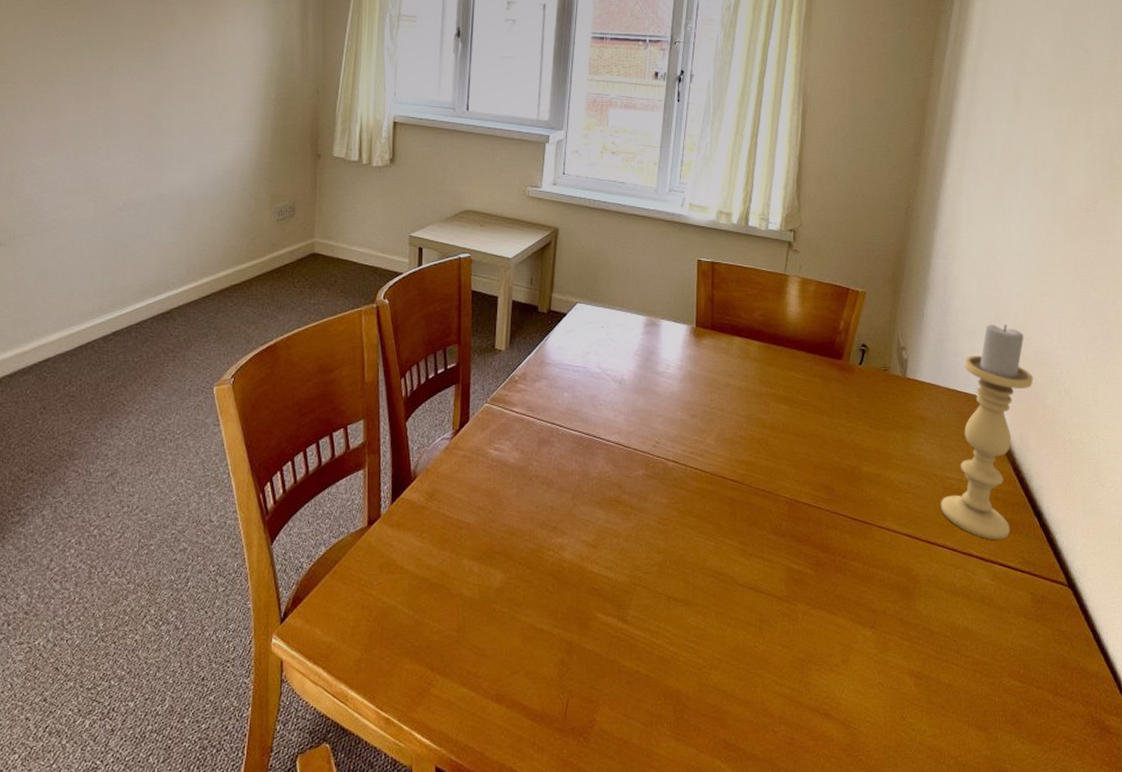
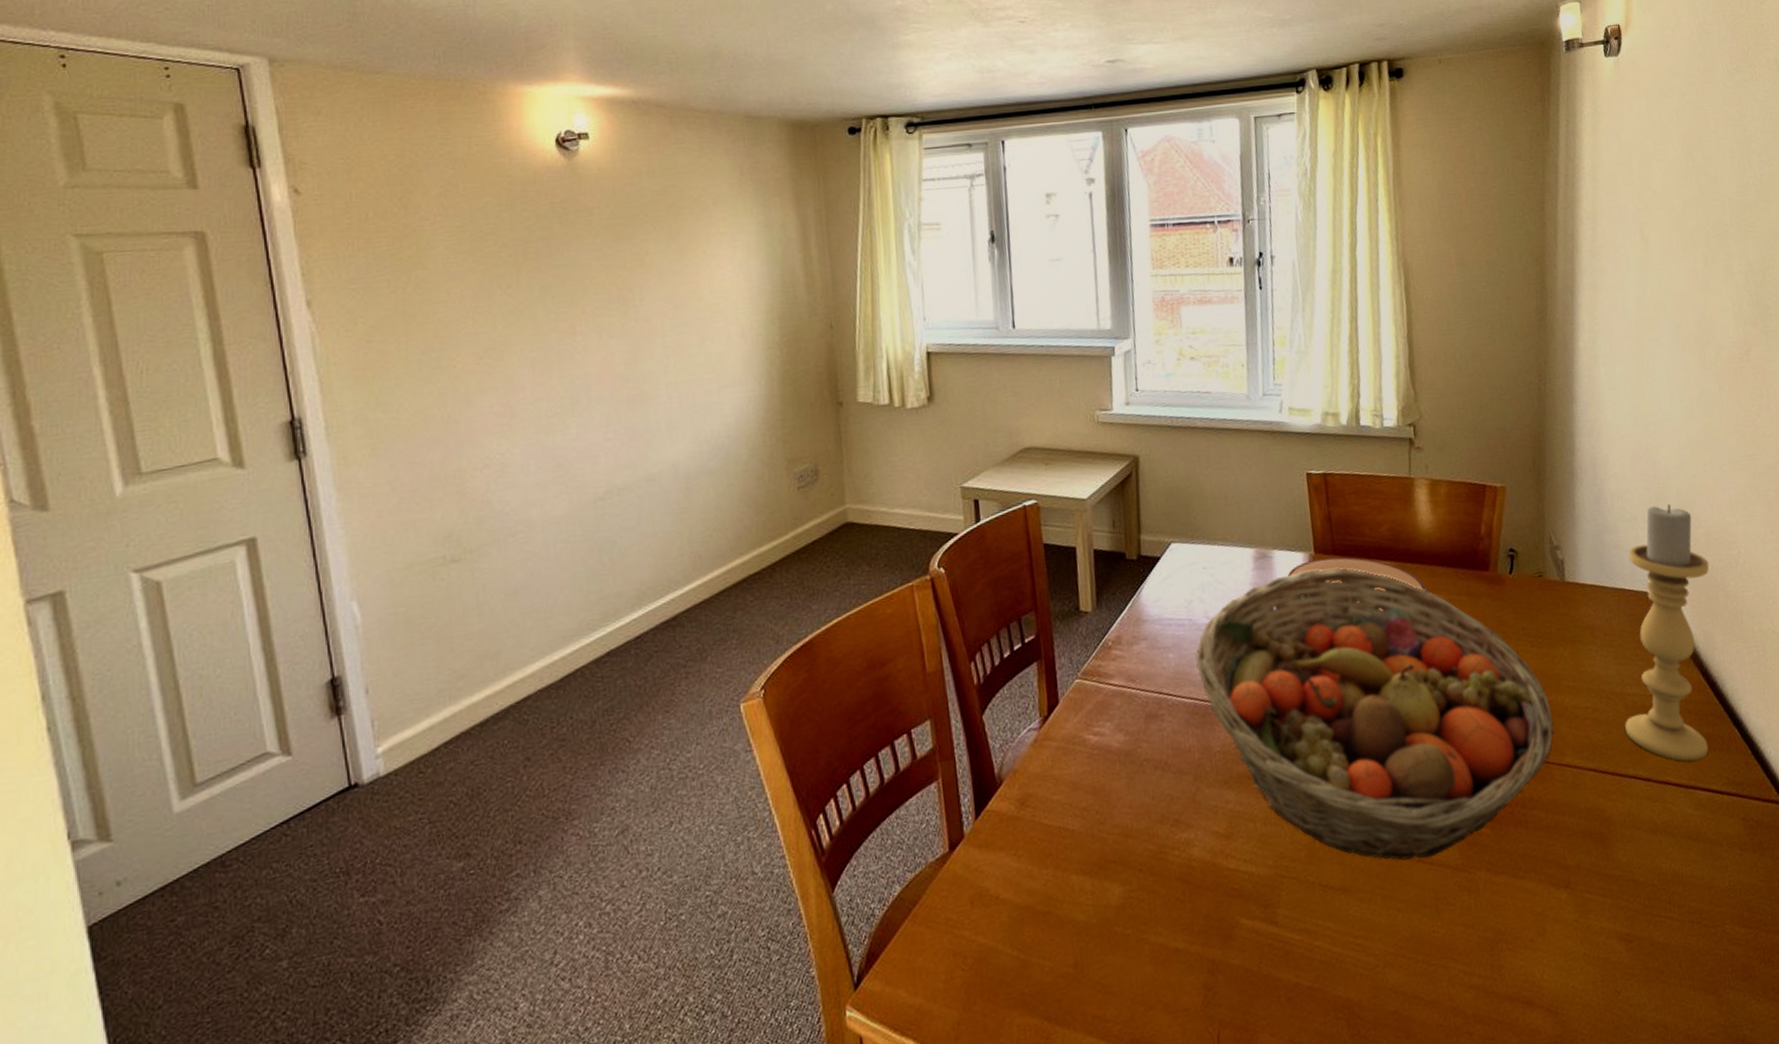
fruit basket: none [586,341,880,587] -> present [1195,568,1554,861]
plate: none [670,332,788,381] -> present [1286,557,1428,611]

